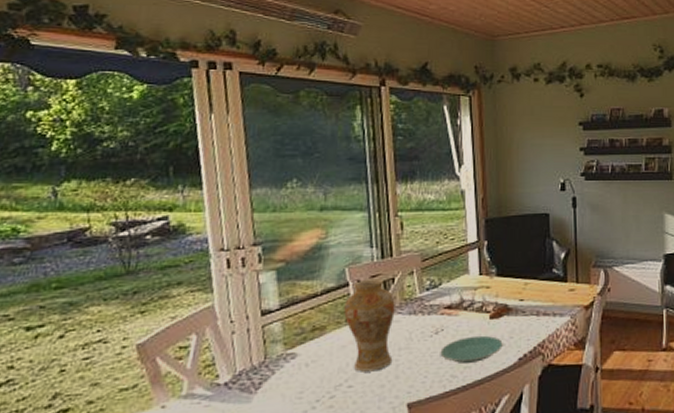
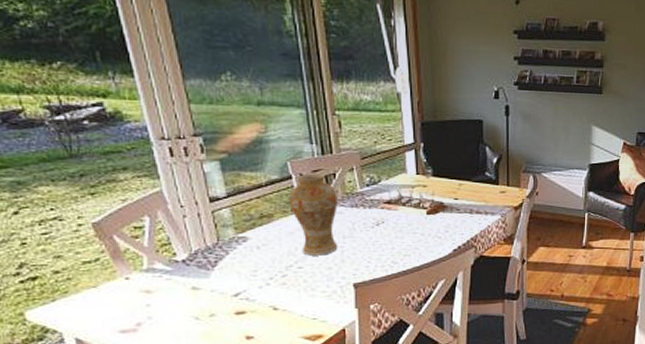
plate: present [440,335,503,363] -> none [381,228,439,252]

